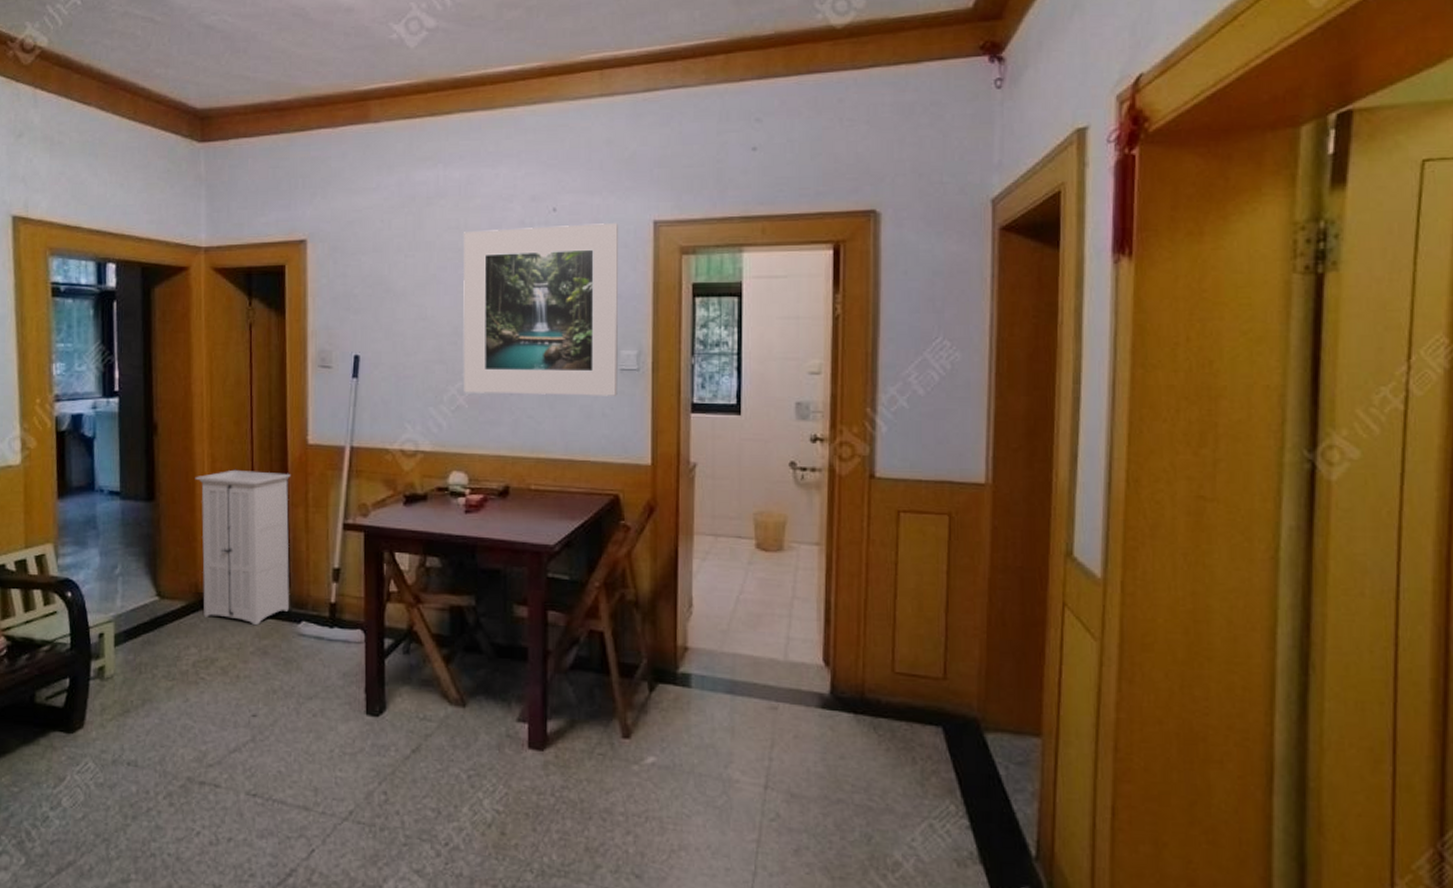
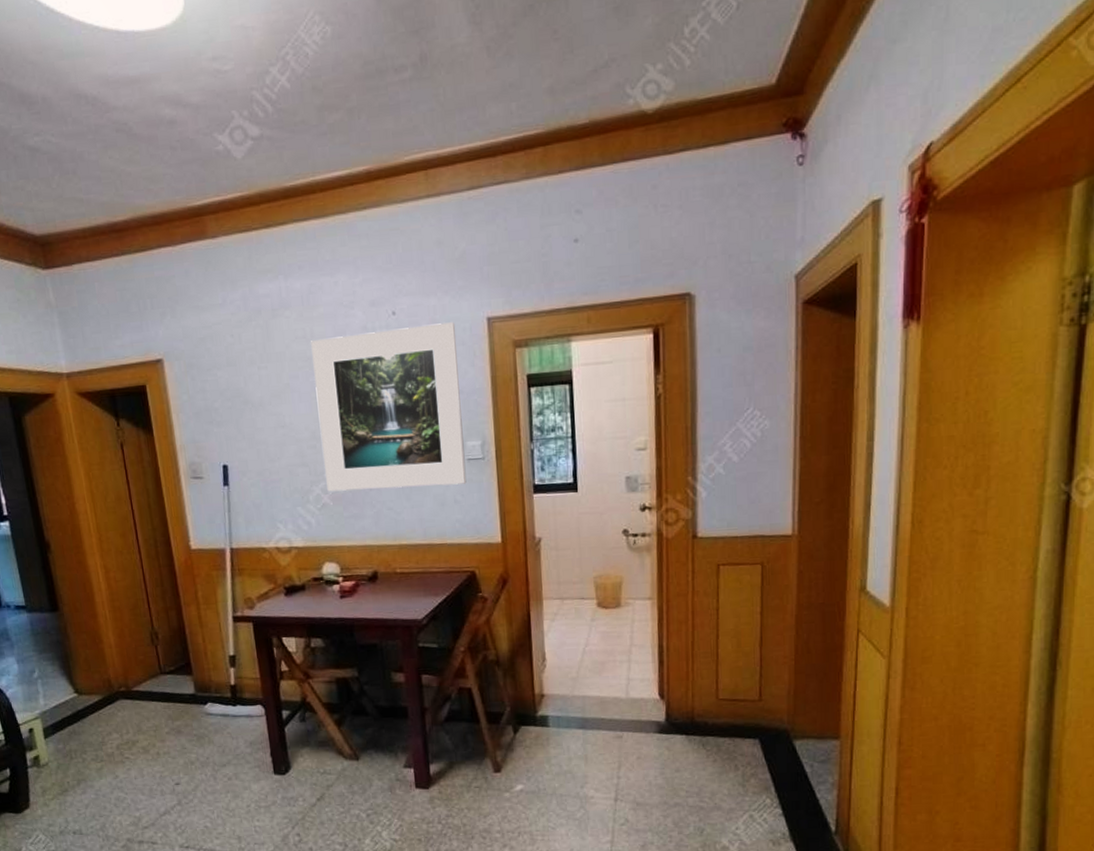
storage cabinet: present [195,468,291,626] -> none [92,575,195,710]

